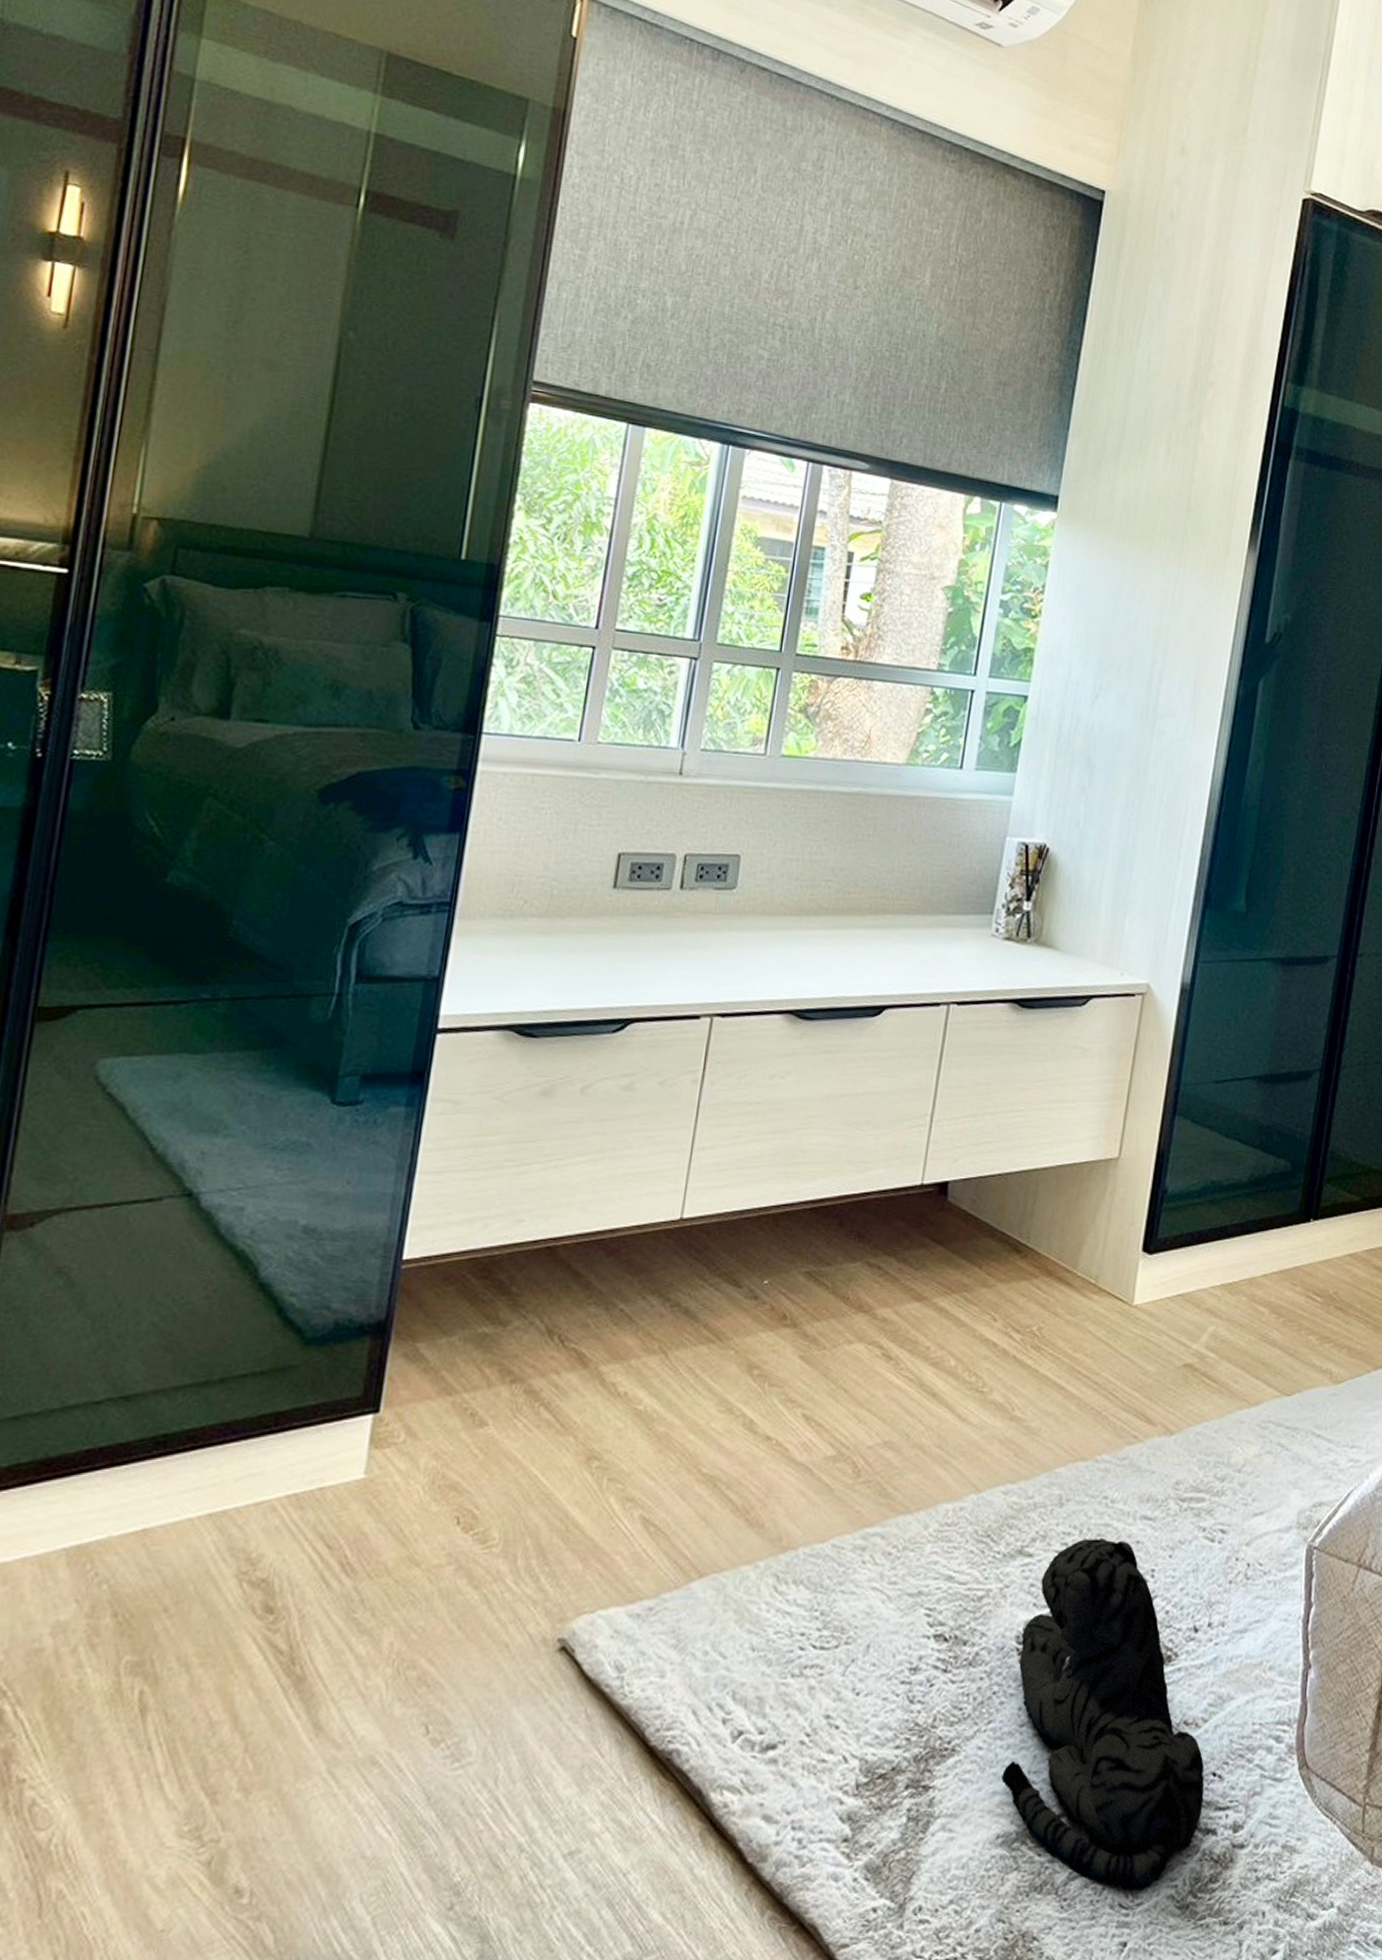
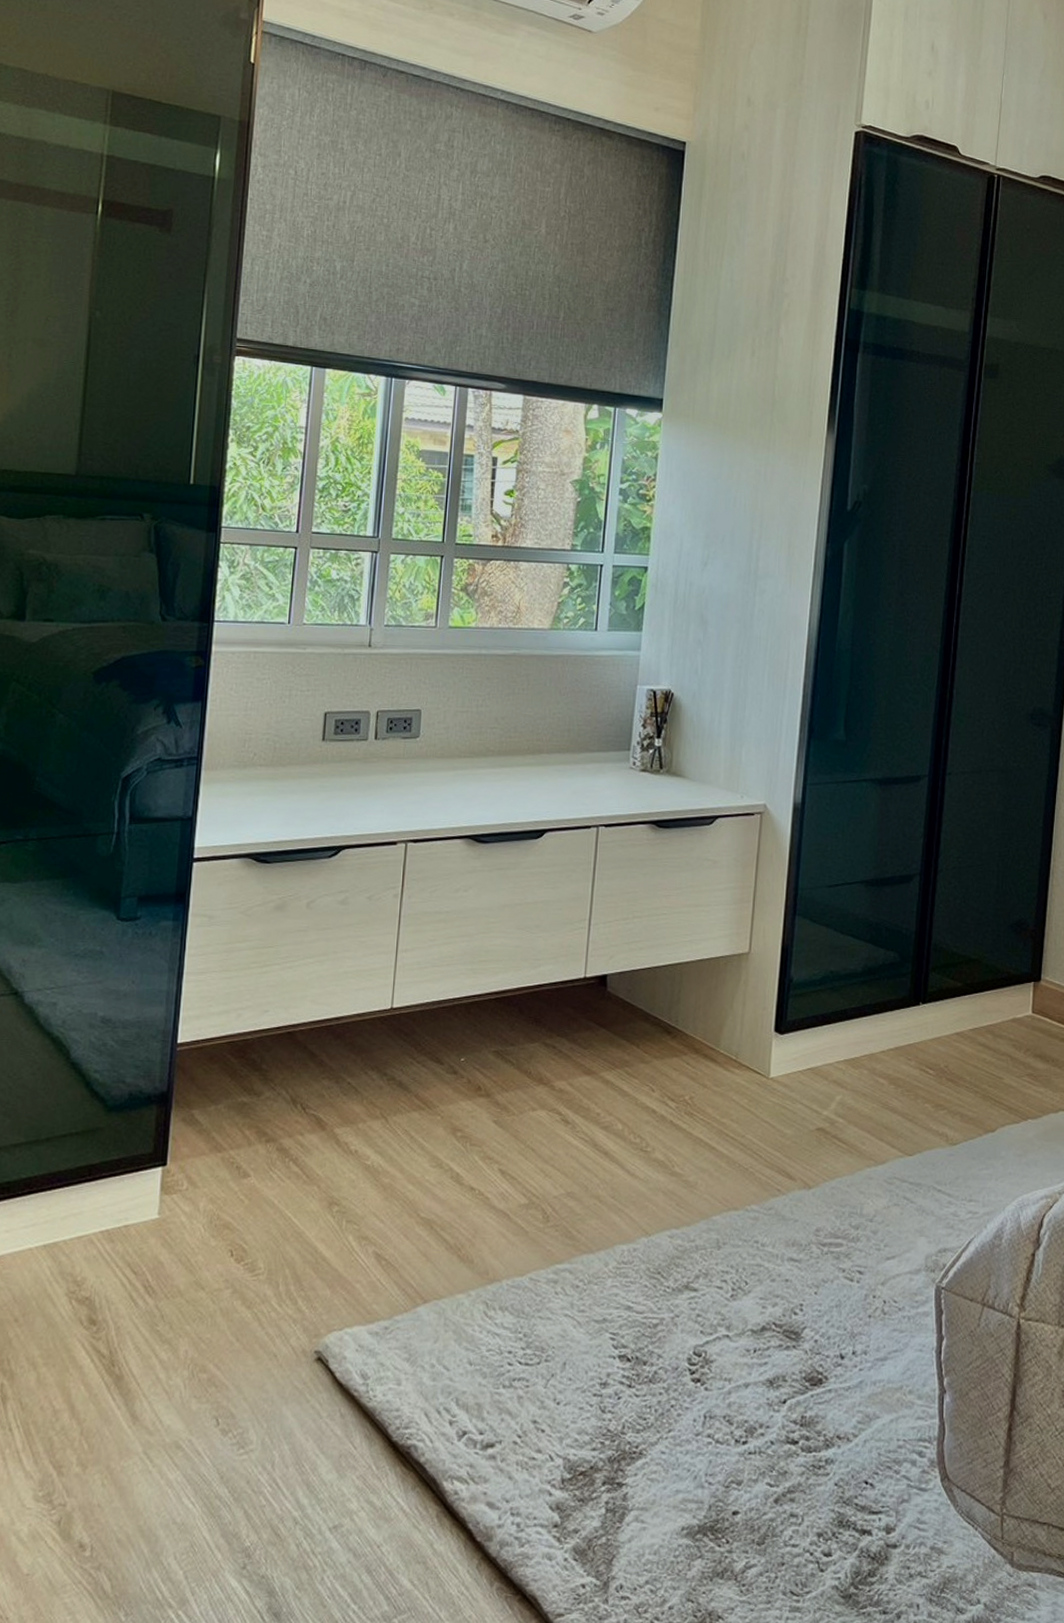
plush toy: present [1001,1539,1205,1891] -> none [683,1277,859,1581]

